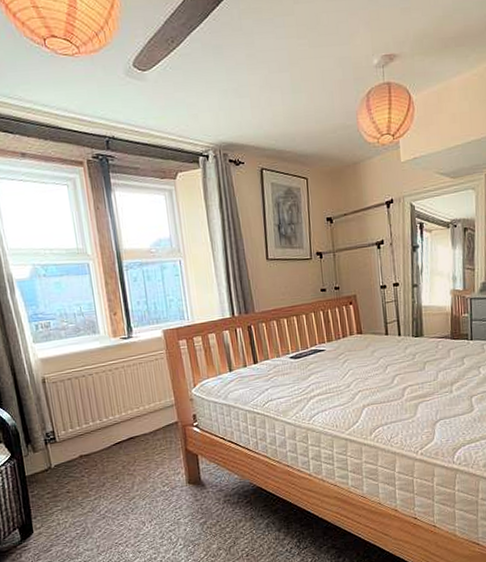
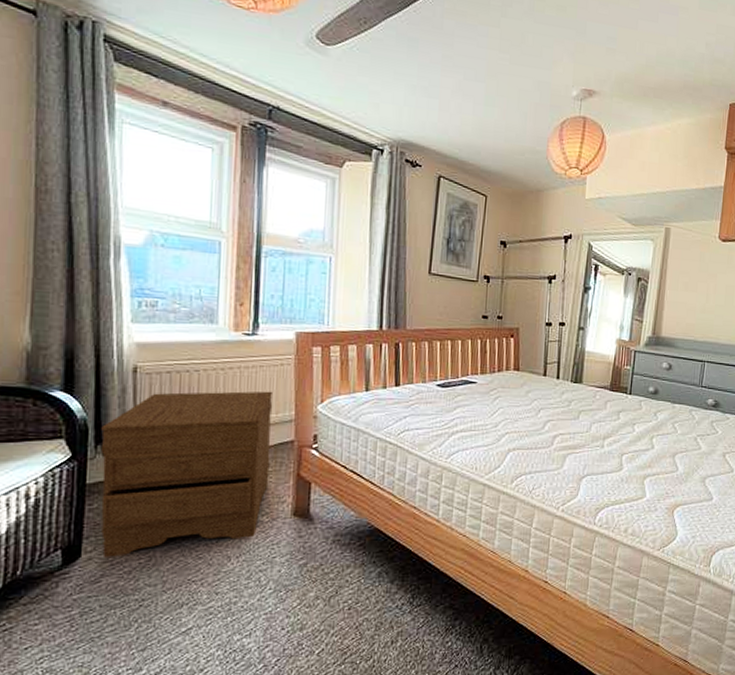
nightstand: none [28,383,164,531] -> present [100,391,273,557]

